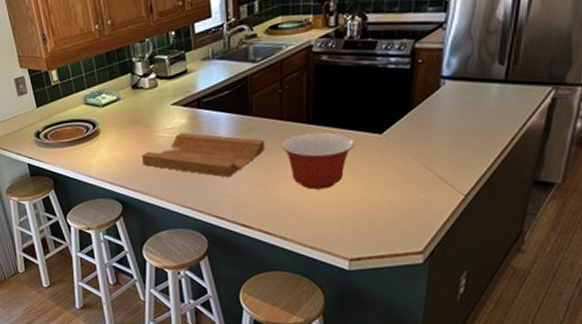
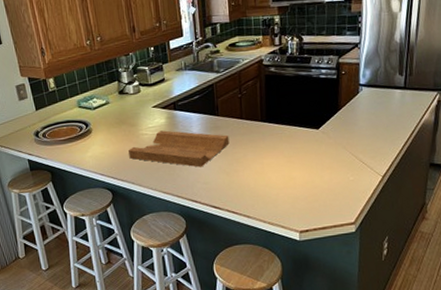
mixing bowl: present [281,132,354,190] -> none [242,128,298,175]

